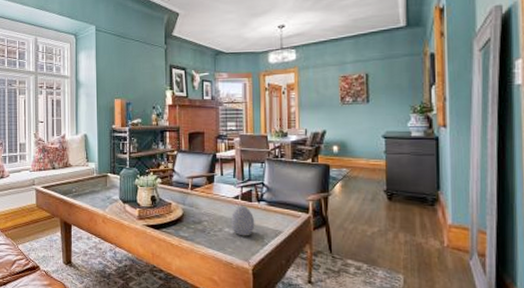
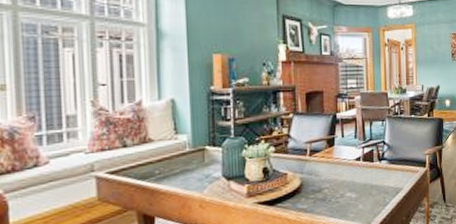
decorative egg: present [230,206,255,236] -> none [352,167,377,199]

